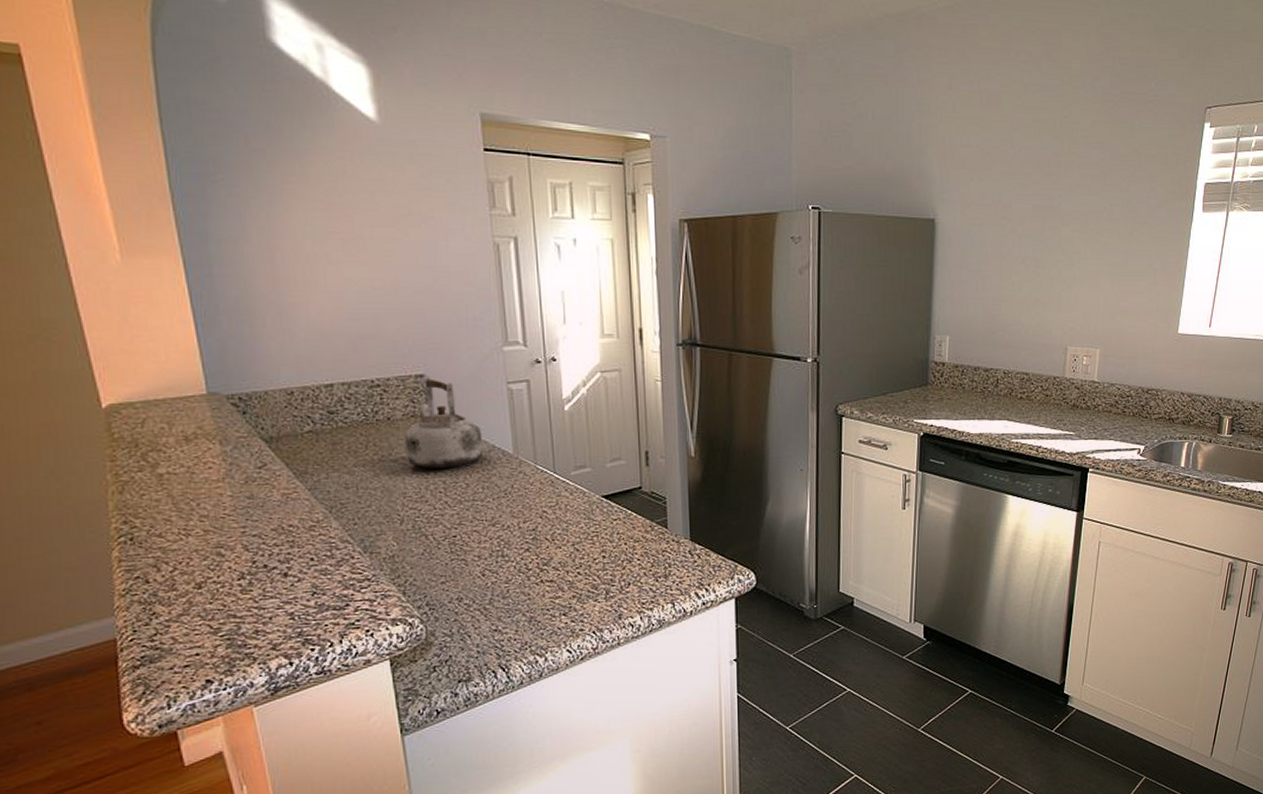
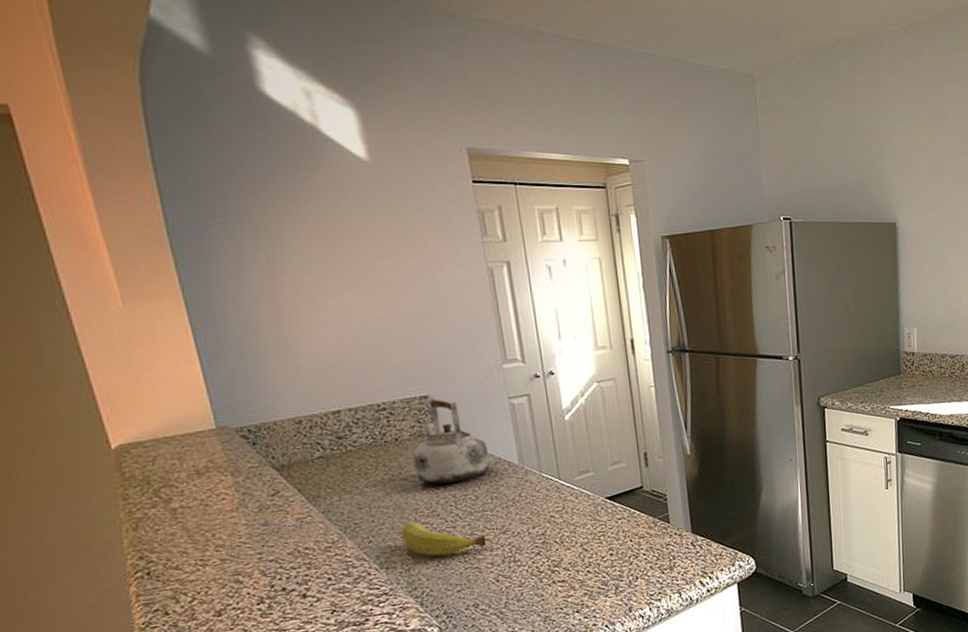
fruit: none [386,507,475,544] -> present [400,522,487,556]

